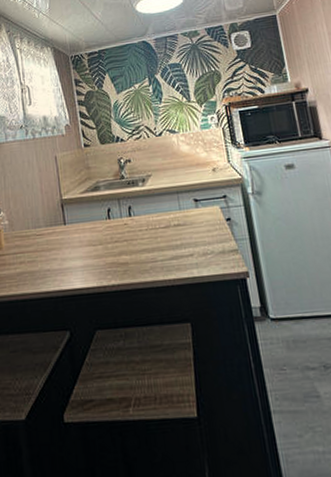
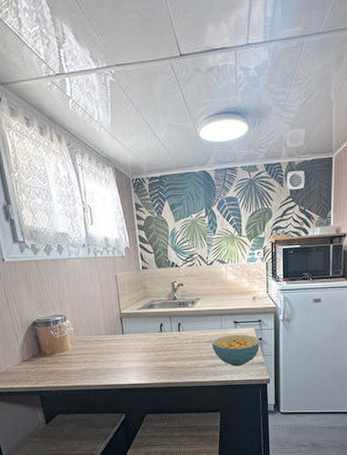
cereal bowl: none [170,214,230,258] -> present [212,334,261,367]

